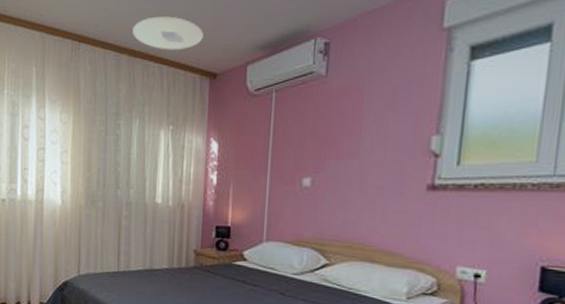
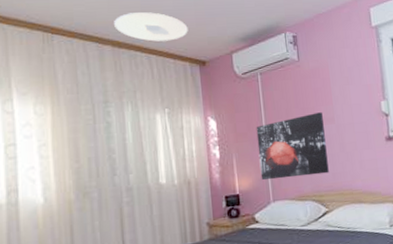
wall art: none [257,144,345,220] -> present [256,112,329,181]

